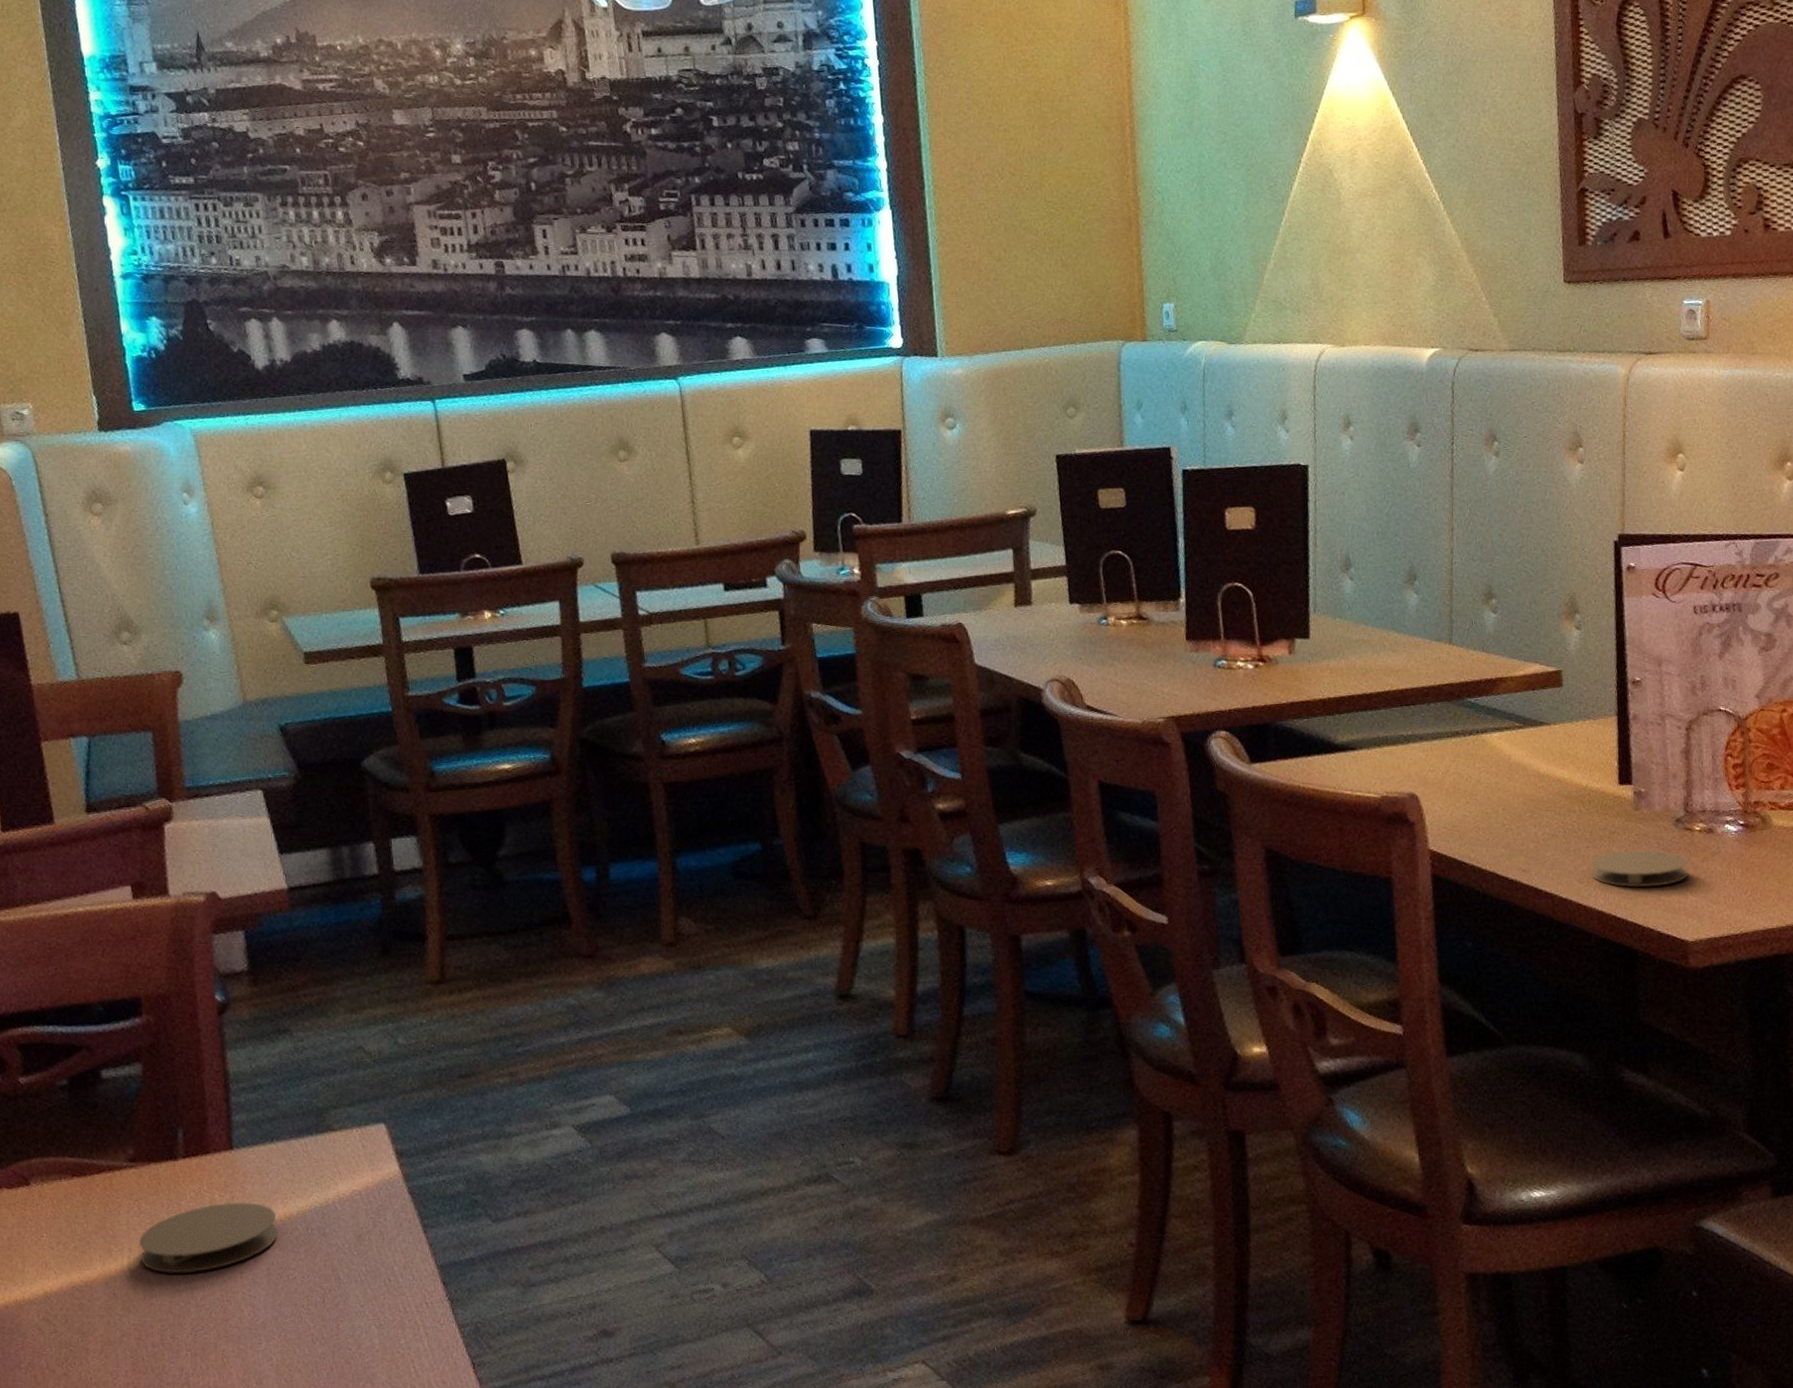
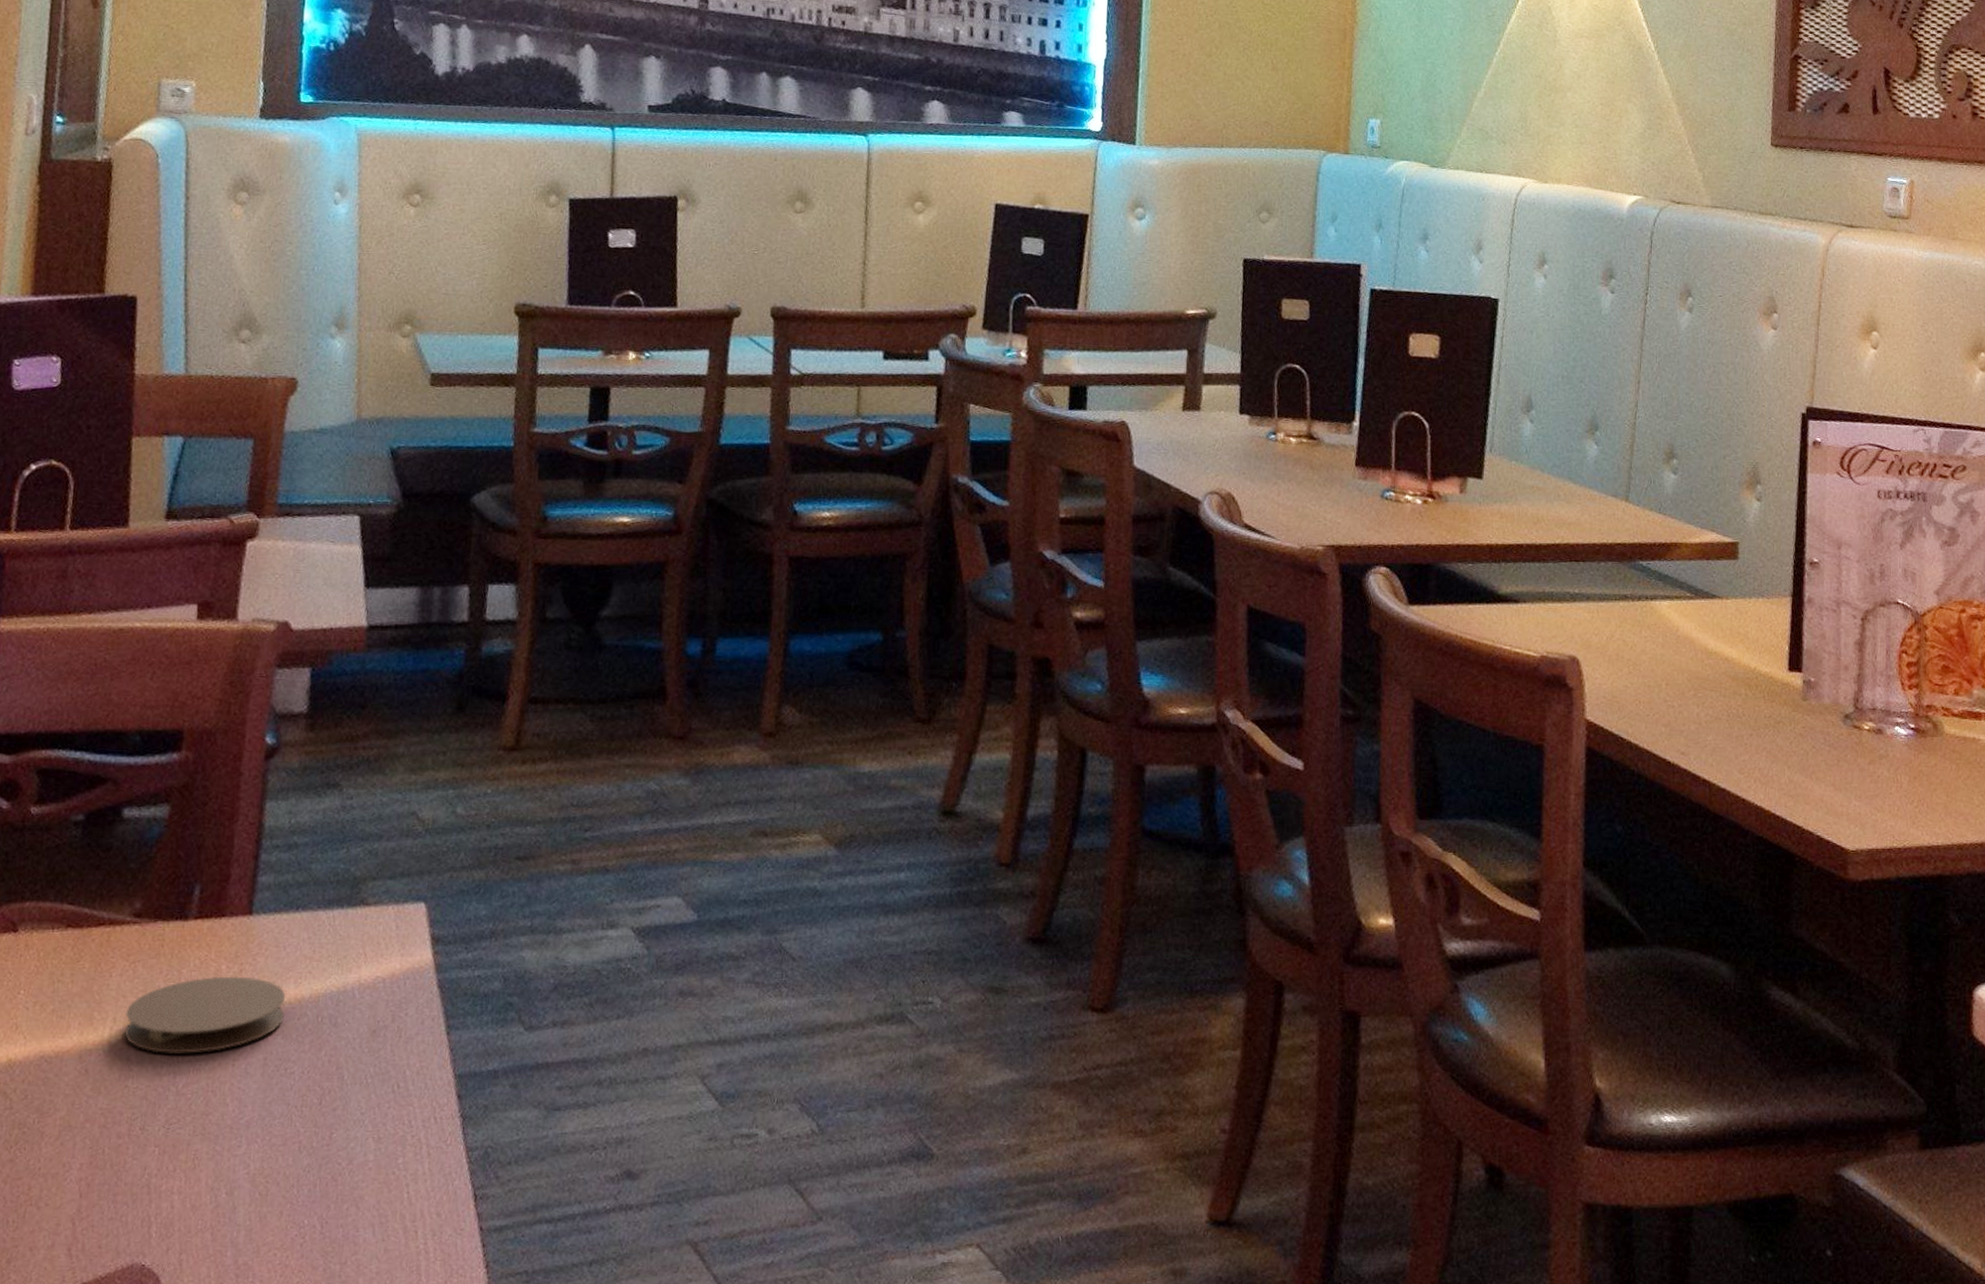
coaster: present [1591,849,1688,887] -> none [1753,743,1854,786]

